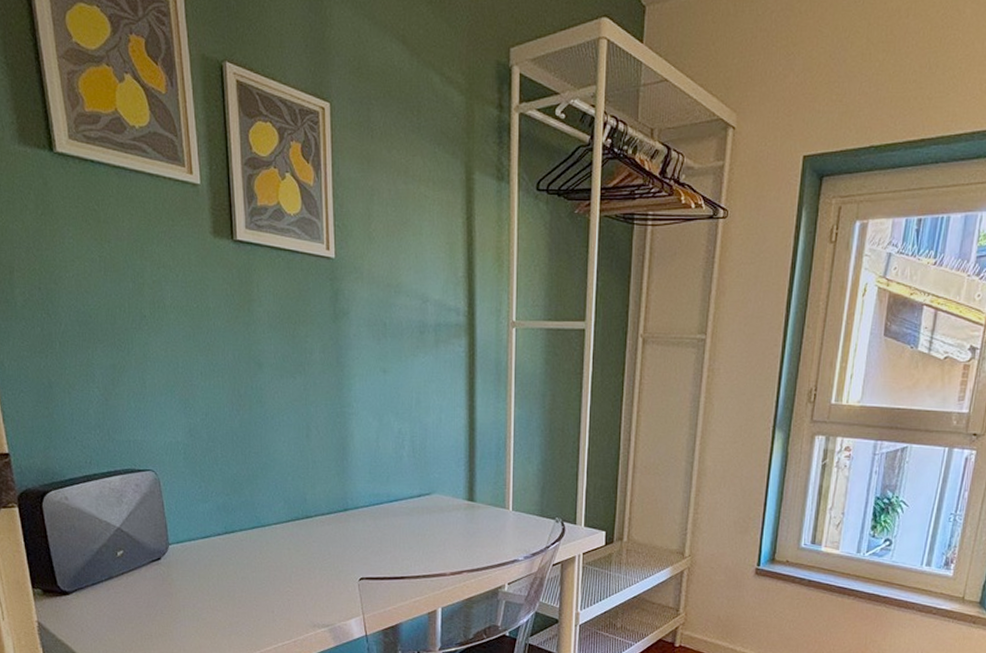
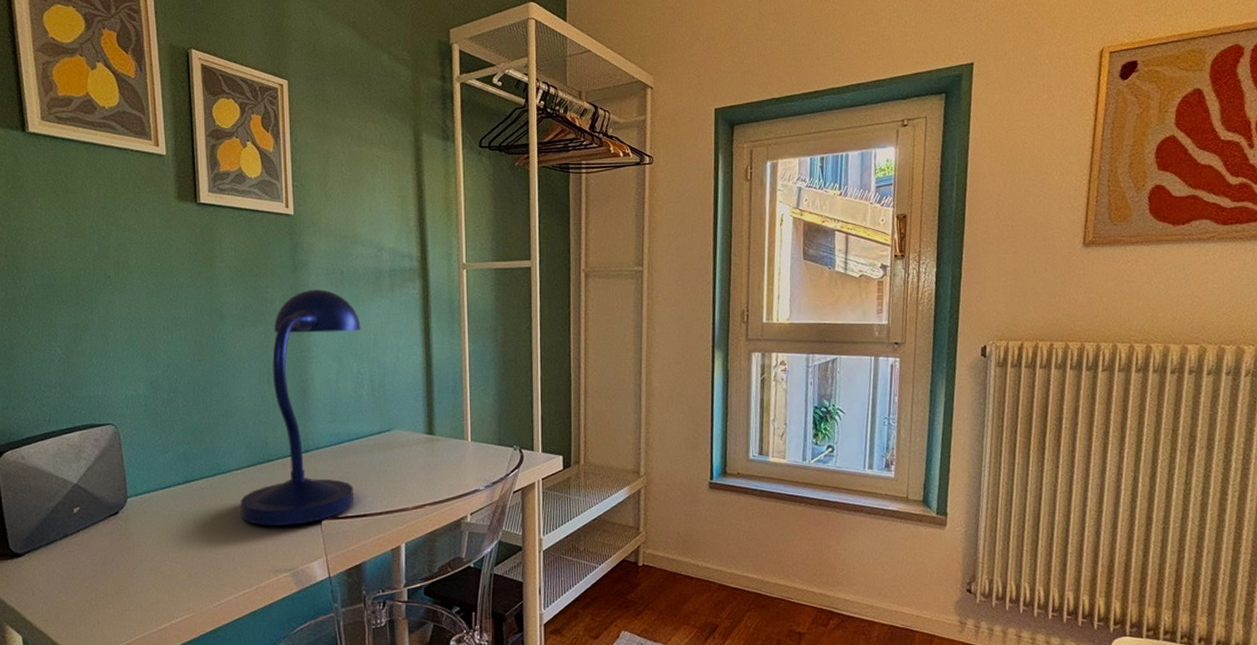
desk lamp: none [279,341,403,582] -> present [240,289,361,526]

